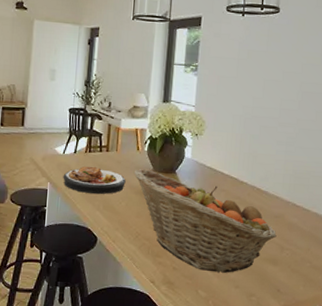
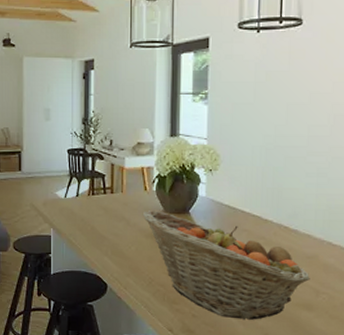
plate: present [63,166,126,195] -> none [66,209,134,240]

